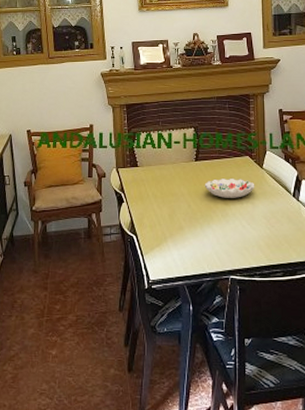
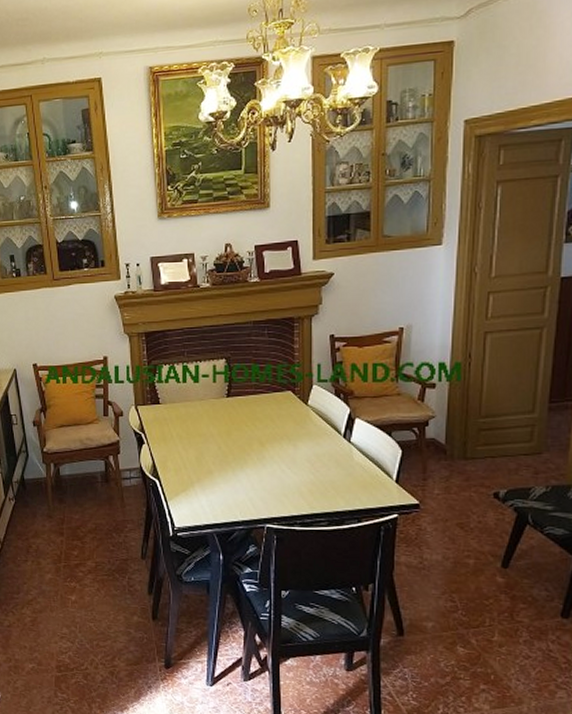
decorative bowl: present [204,177,255,198] -> none [237,416,298,439]

